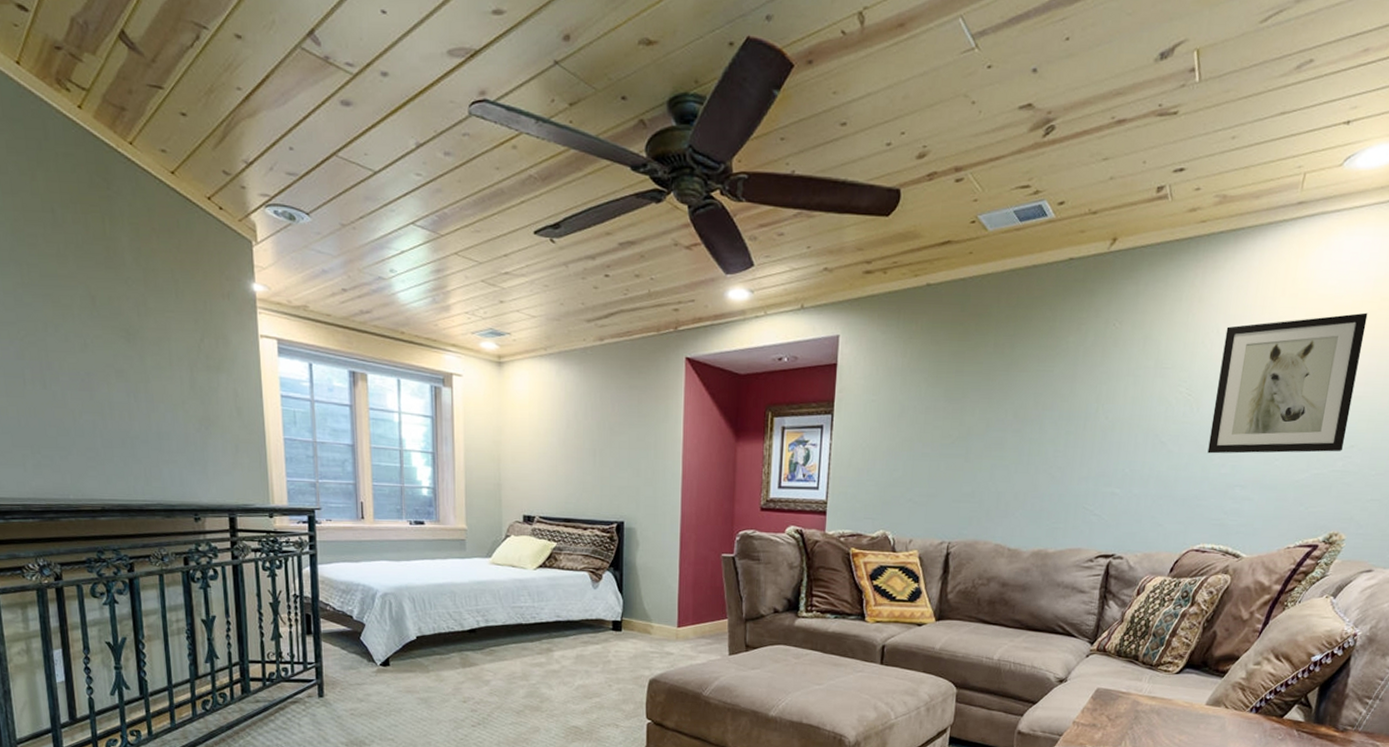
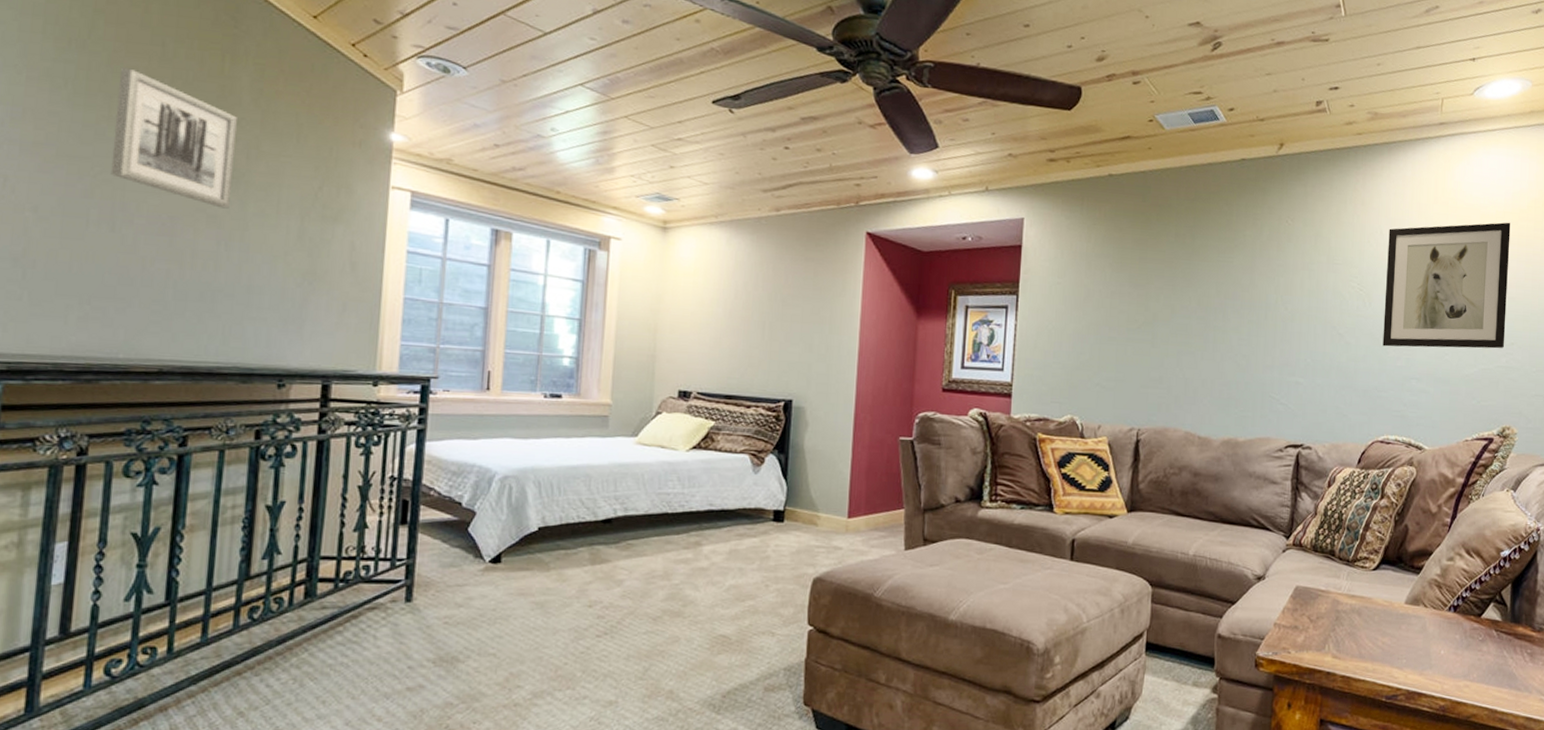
wall art: none [22,235,132,363] -> present [110,67,237,209]

